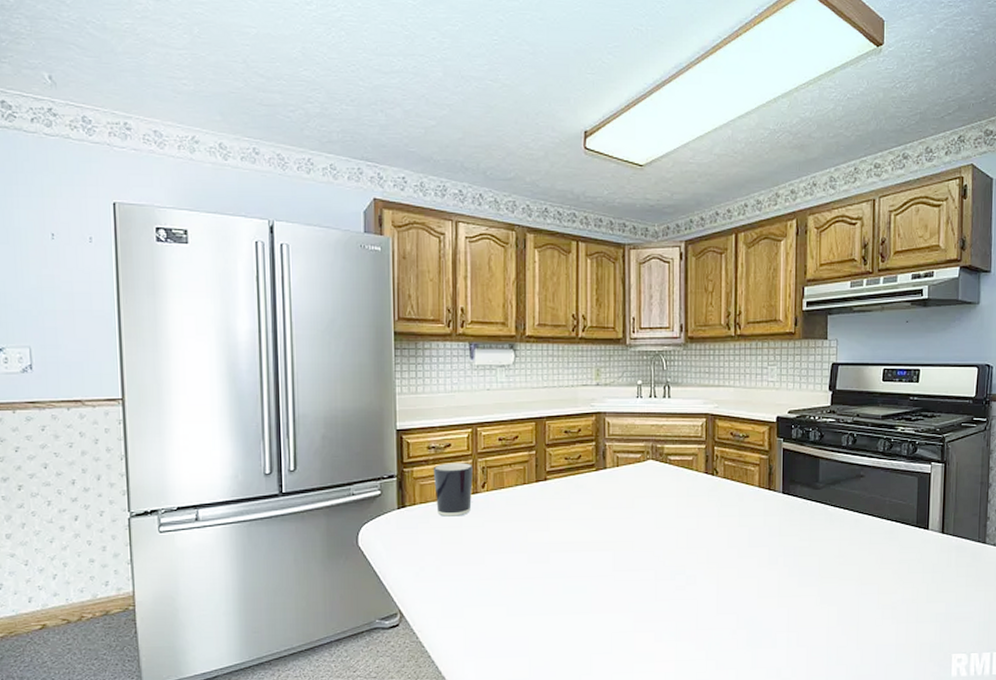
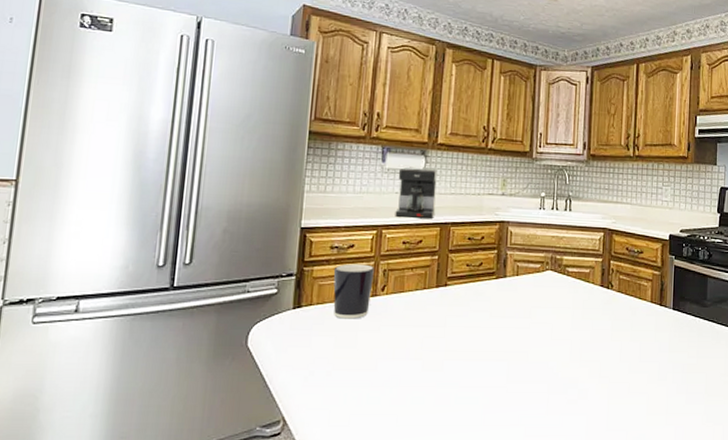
coffee maker: none [488,363,529,415] -> present [395,167,437,219]

